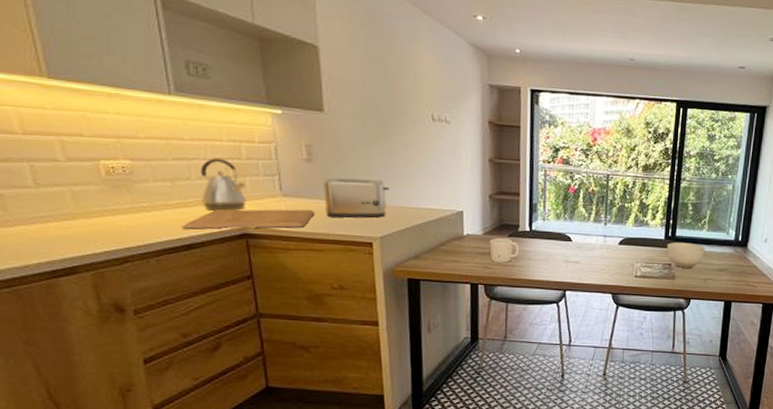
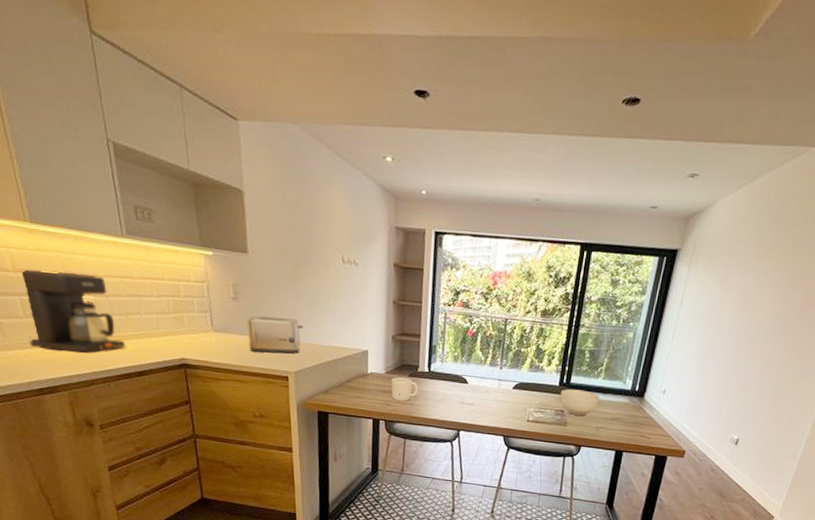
coffee maker: none [33,131,170,226] -> present [21,269,125,353]
chopping board: present [181,209,315,230] -> none [134,341,240,361]
kettle: present [200,158,247,212] -> none [148,296,184,344]

